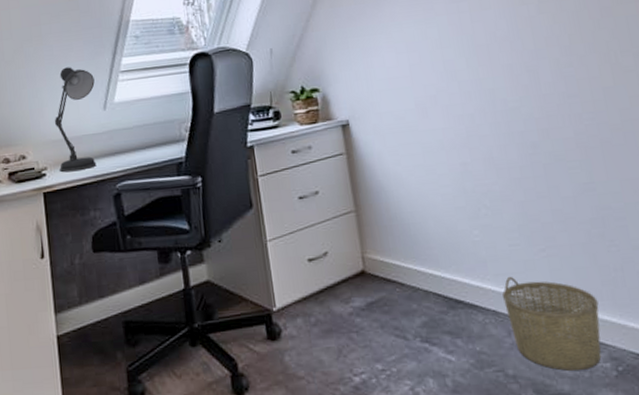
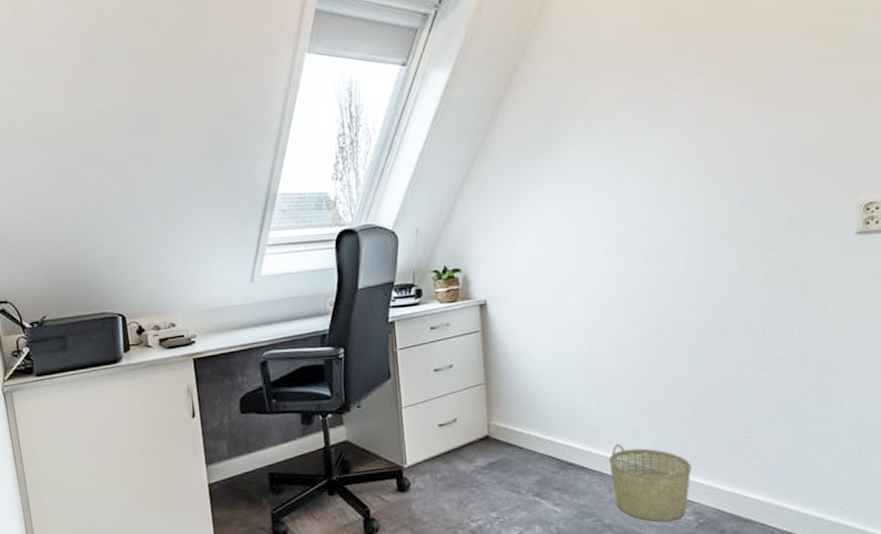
desk lamp: present [54,67,97,173] -> none [202,239,244,341]

